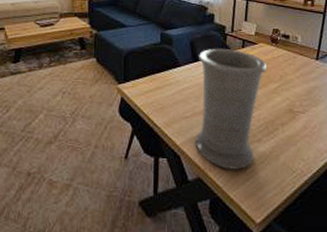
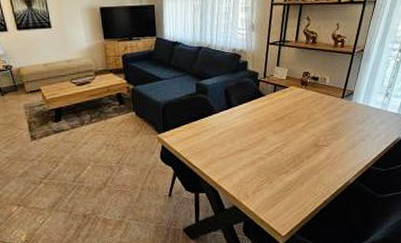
vase: present [195,48,268,170] -> none [230,93,297,198]

